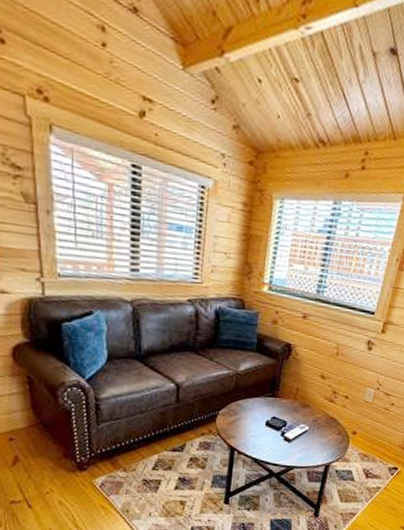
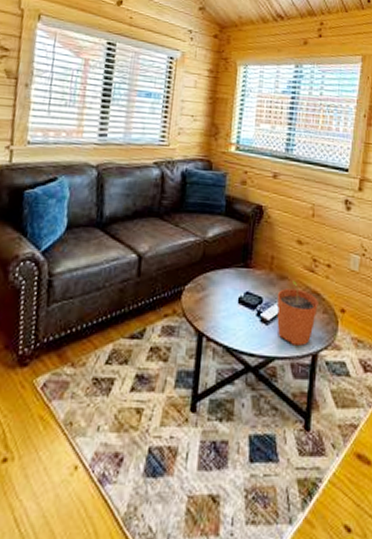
plant pot: none [298,409,335,458] -> present [276,281,318,346]

